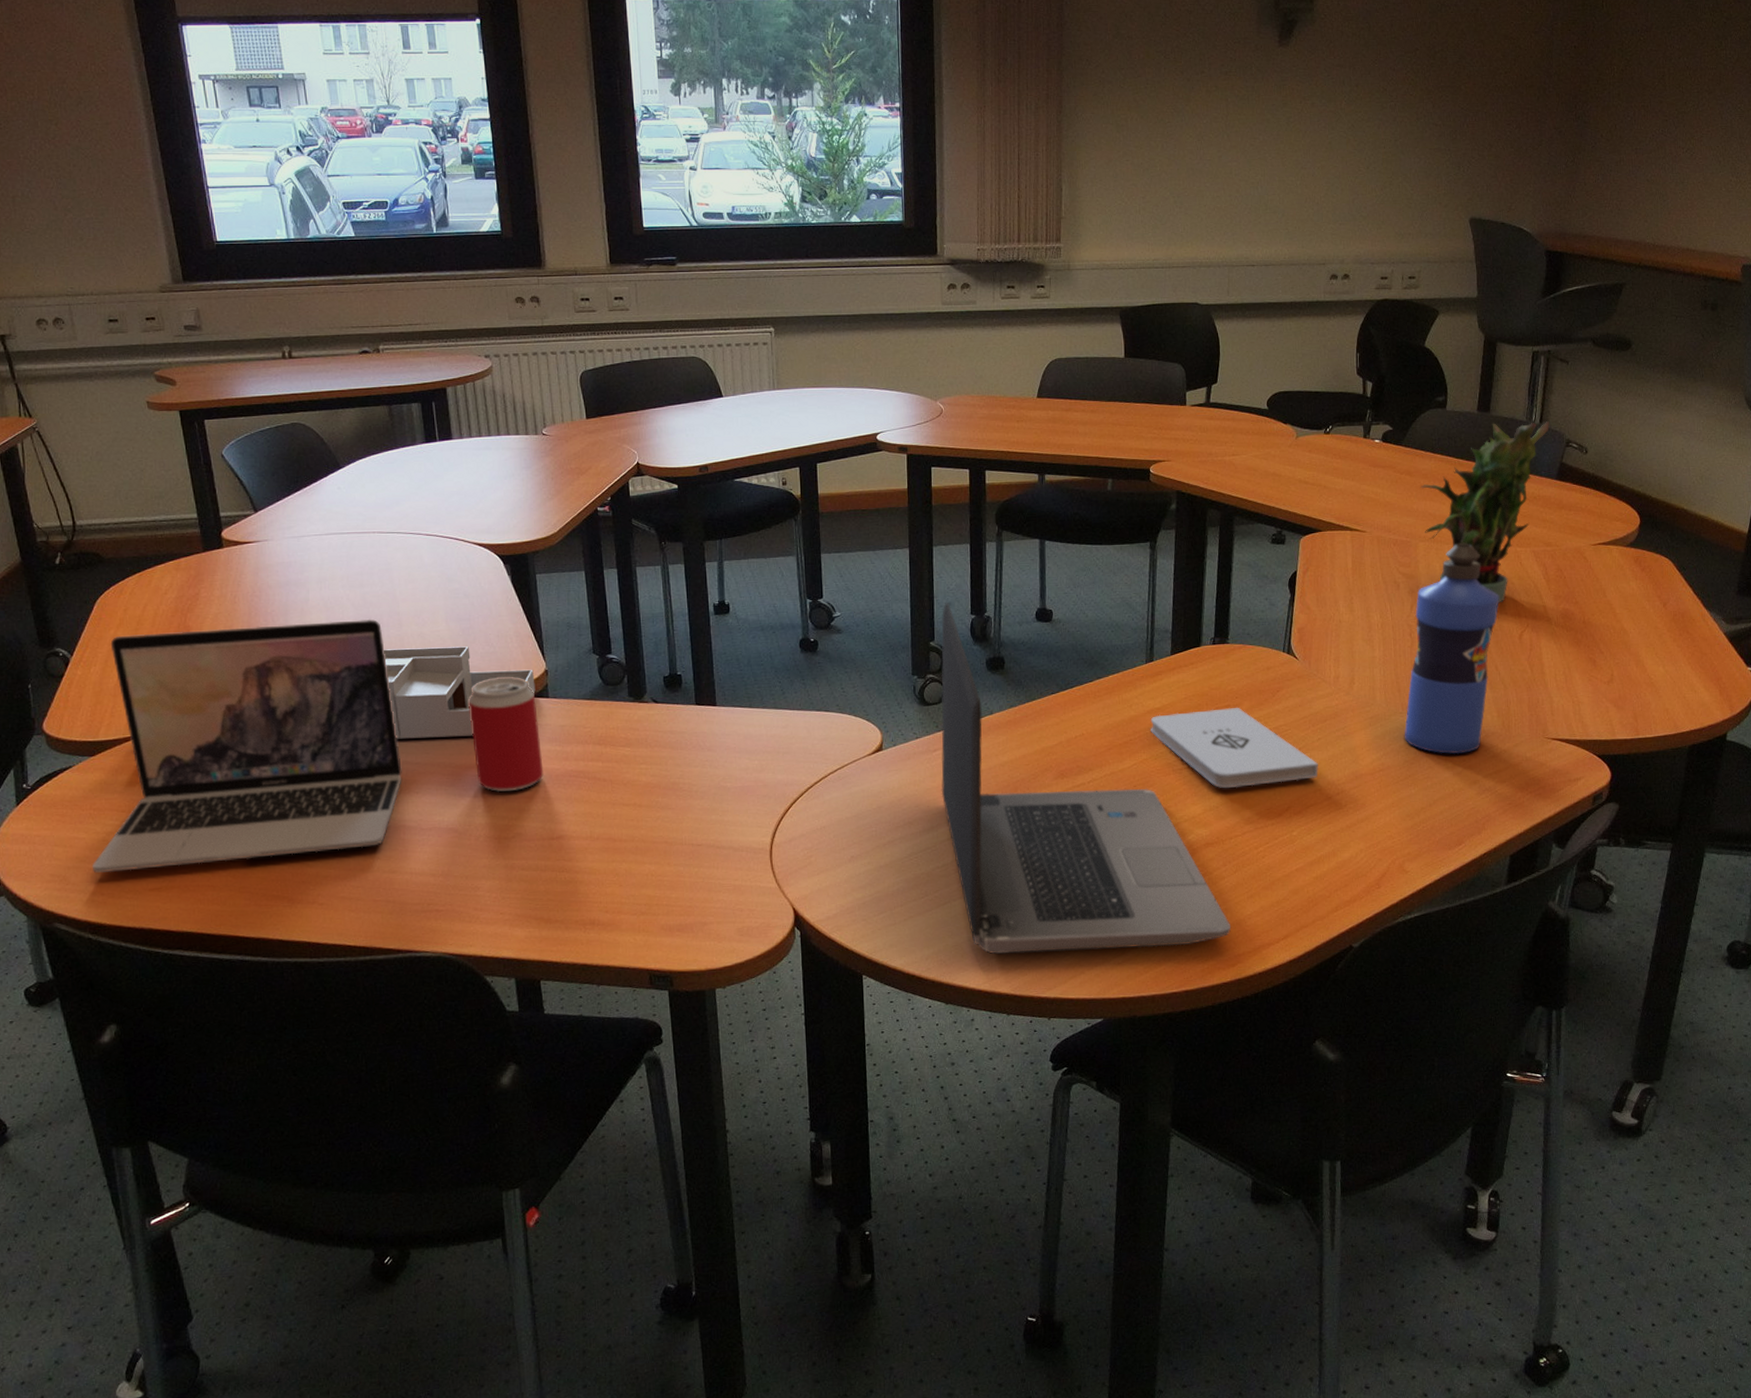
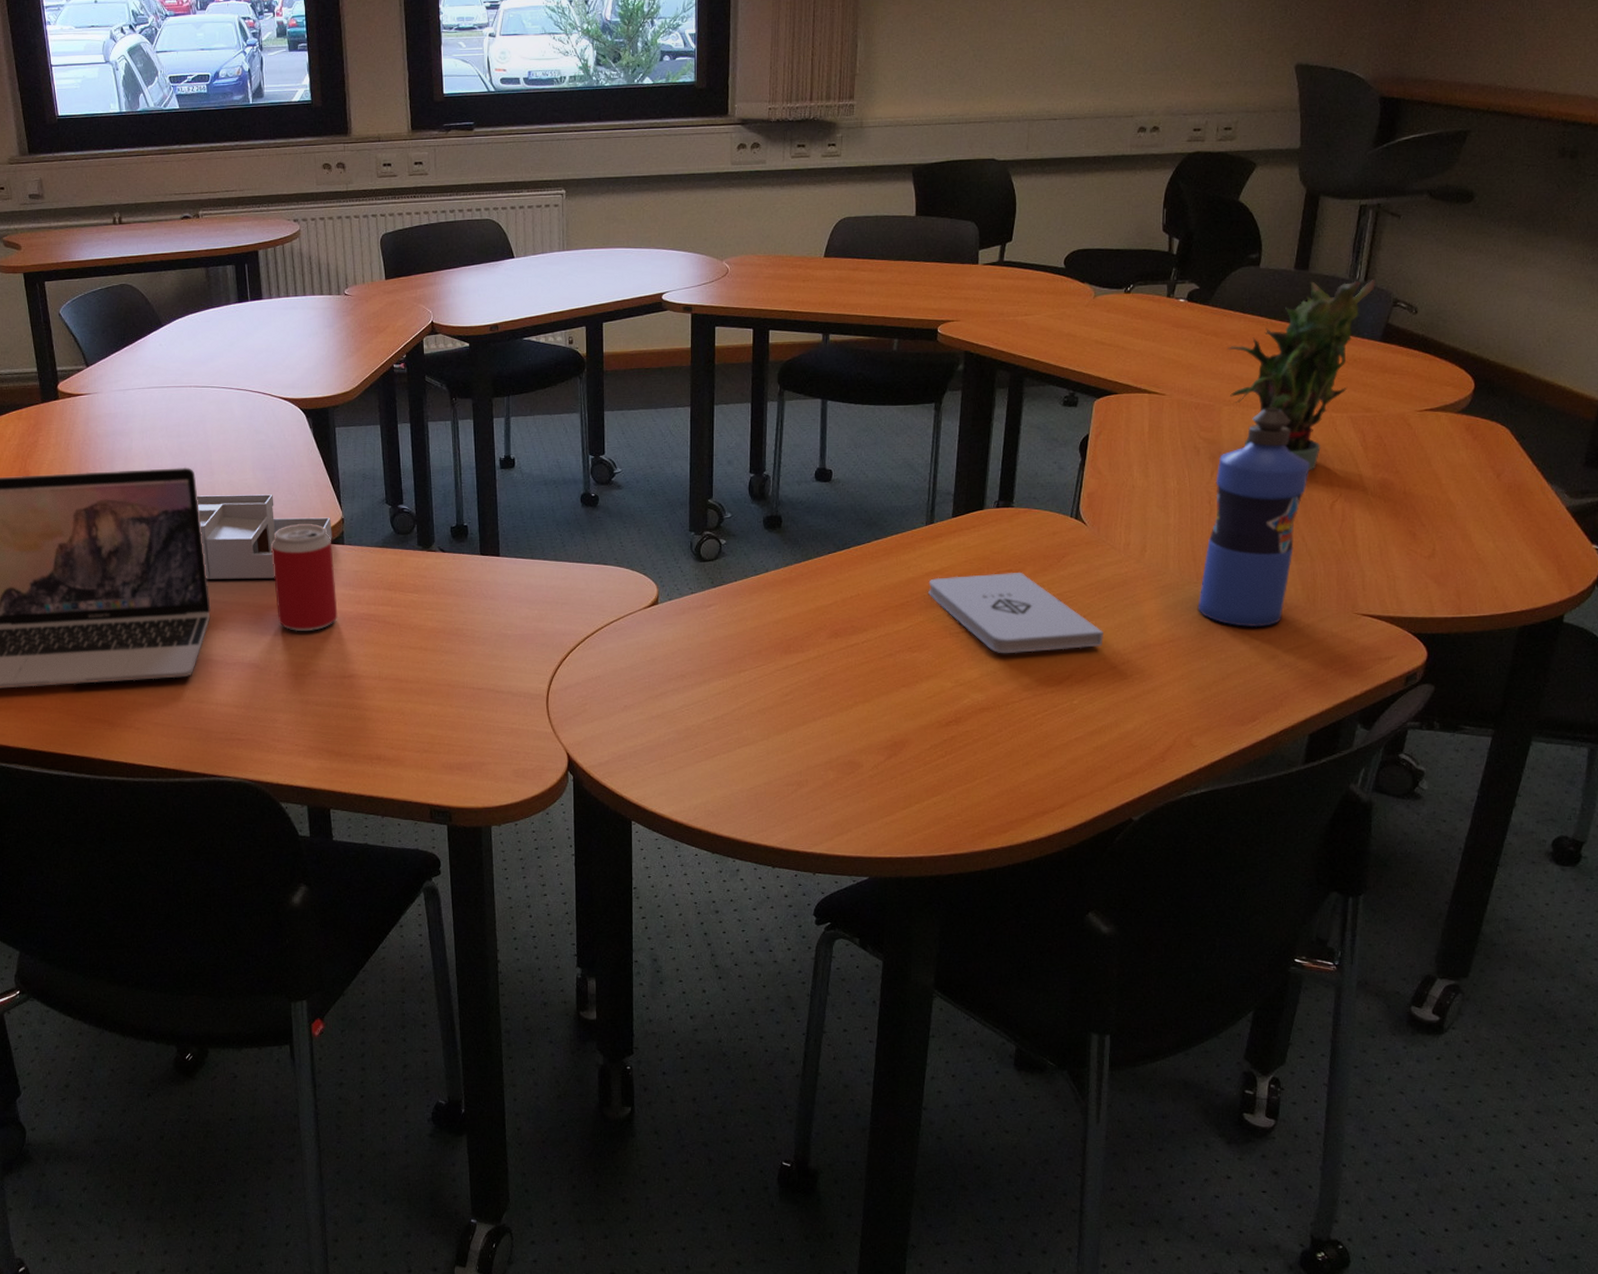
laptop computer: present [941,603,1231,955] -> none [714,461,1004,809]

